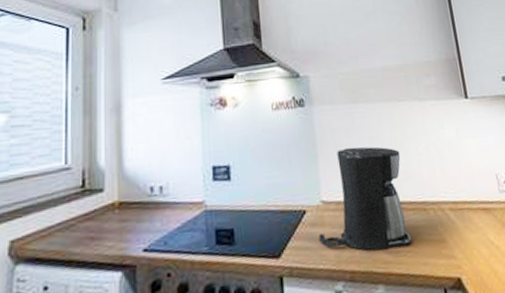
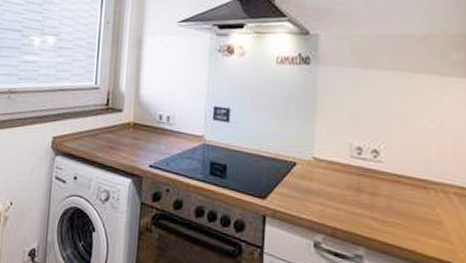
coffee maker: present [318,146,412,251] -> none [305,111,407,218]

